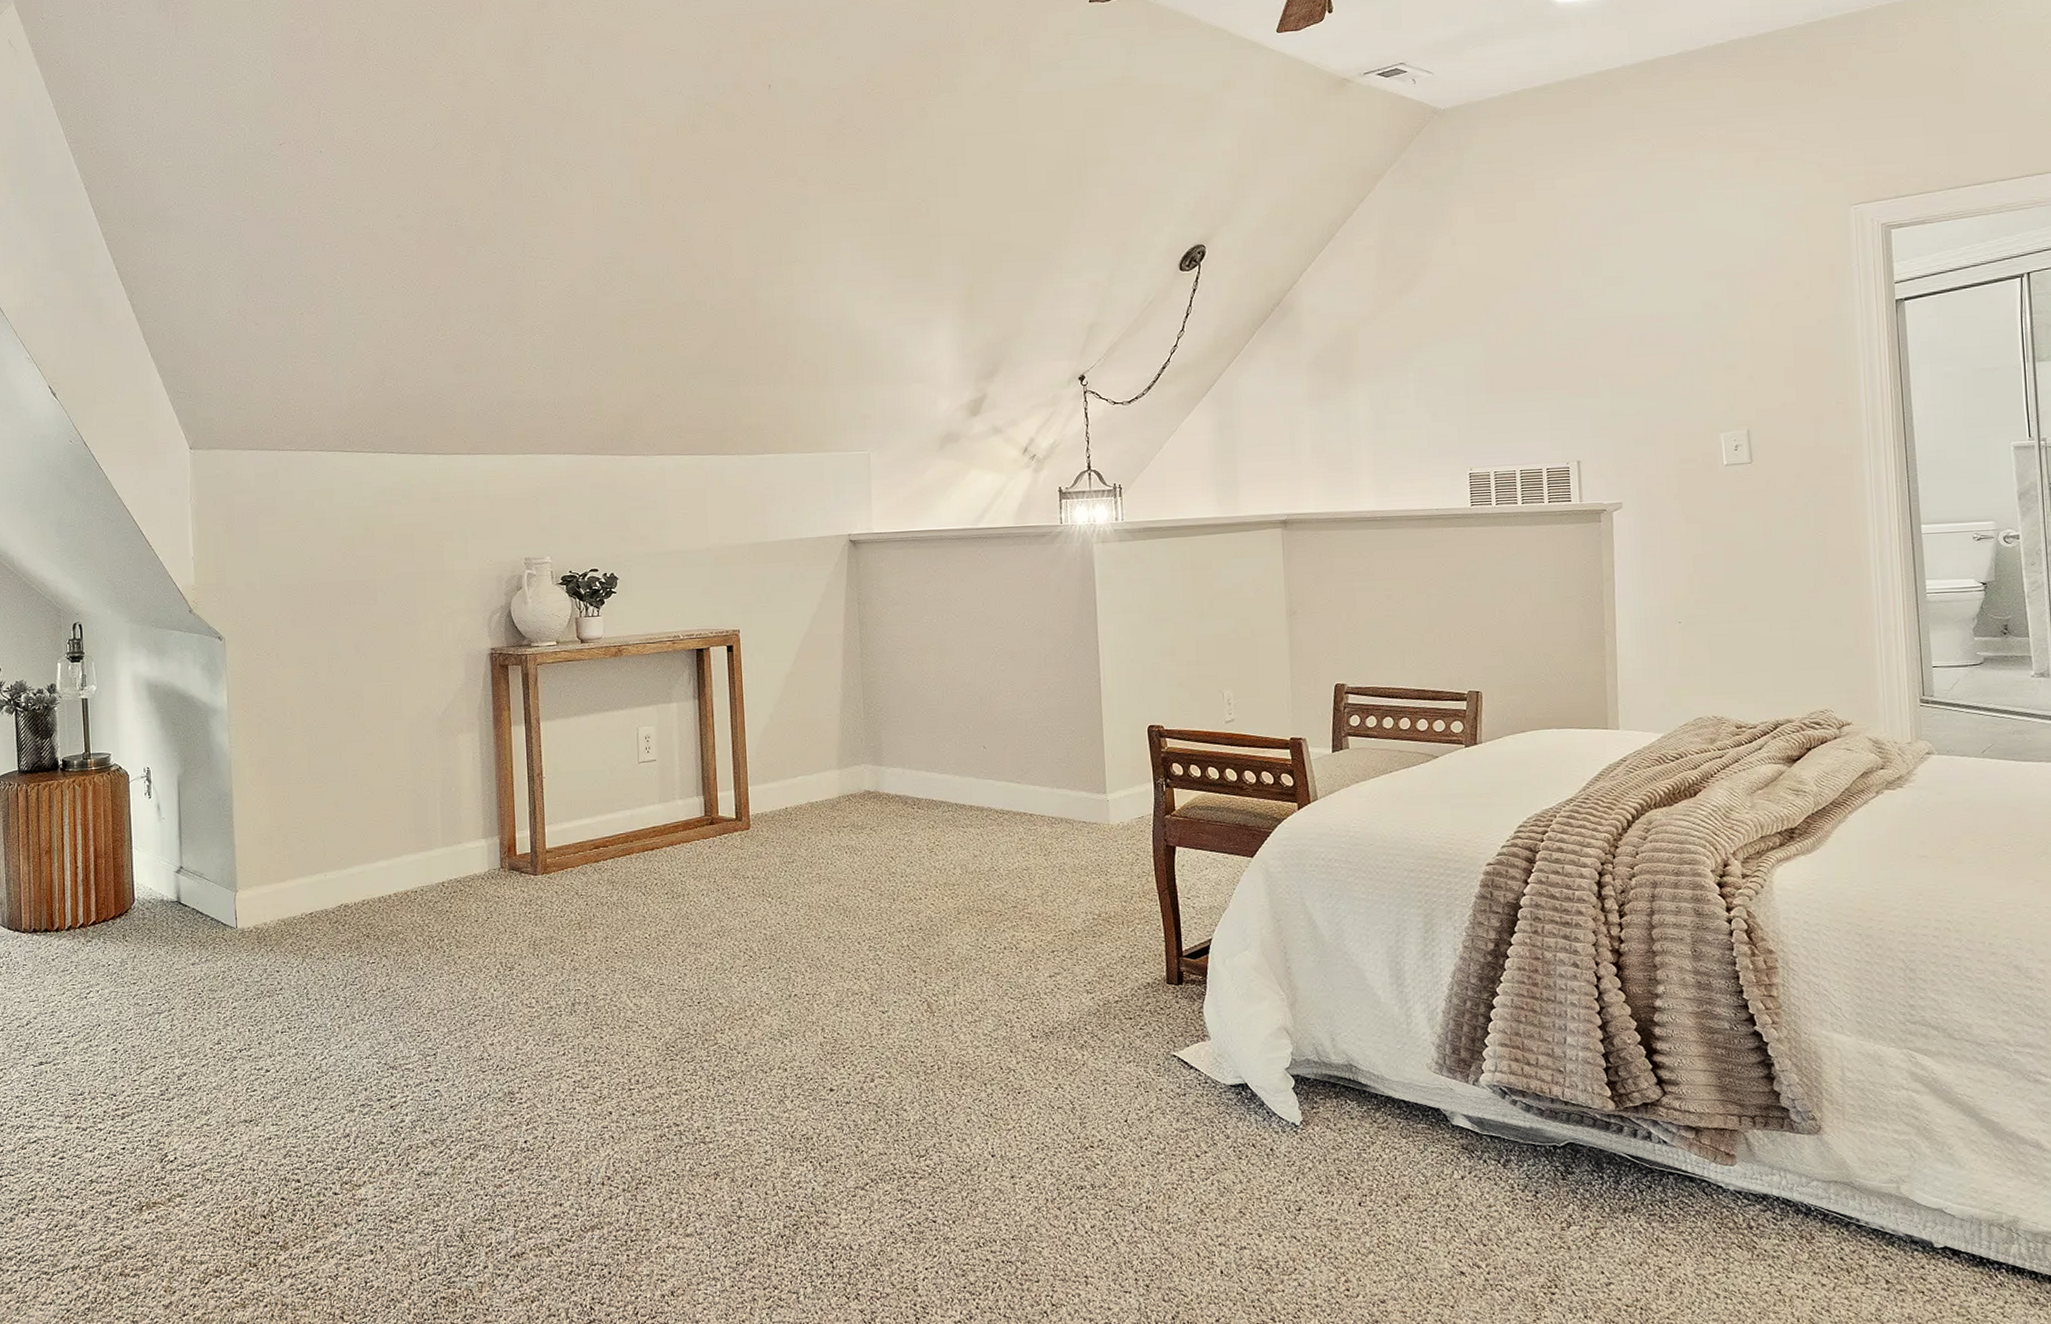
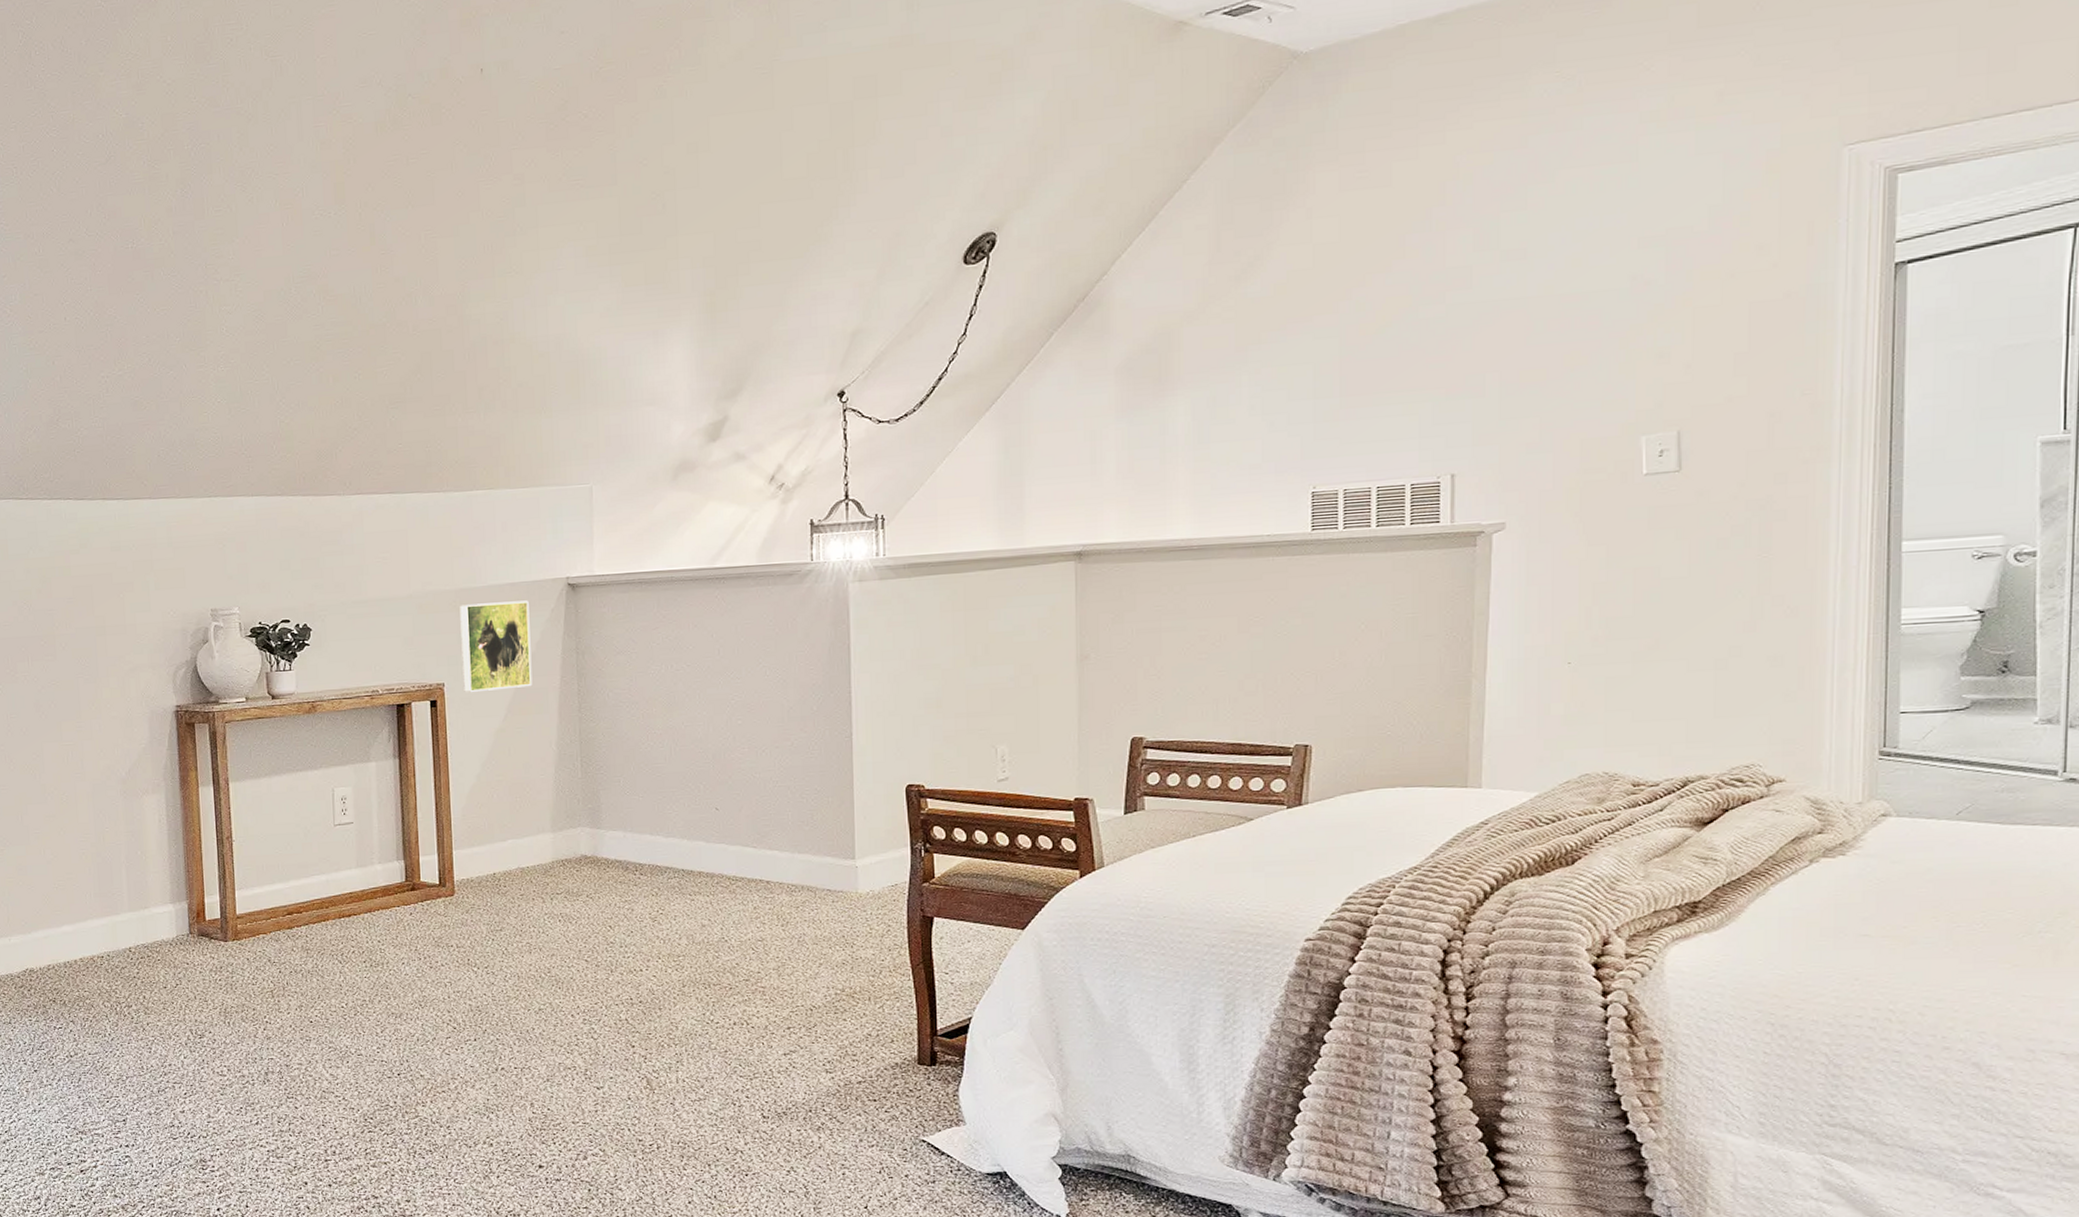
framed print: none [753,555,819,639] -> present [459,600,533,693]

